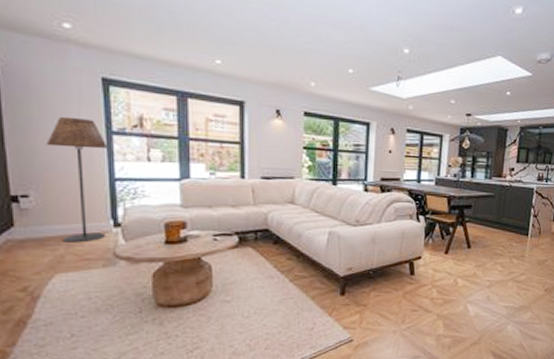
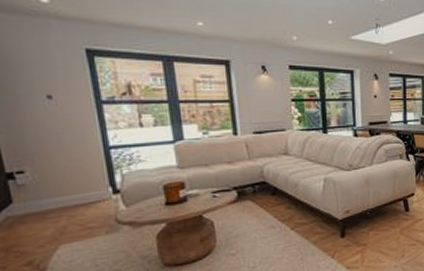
floor lamp: present [46,116,108,243] -> none [36,90,106,214]

